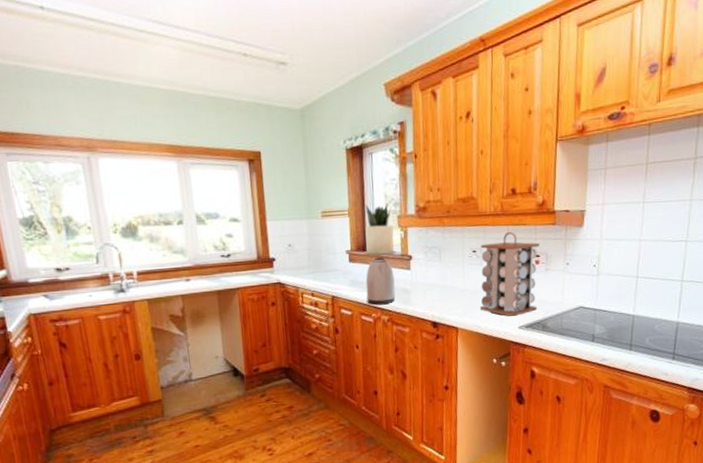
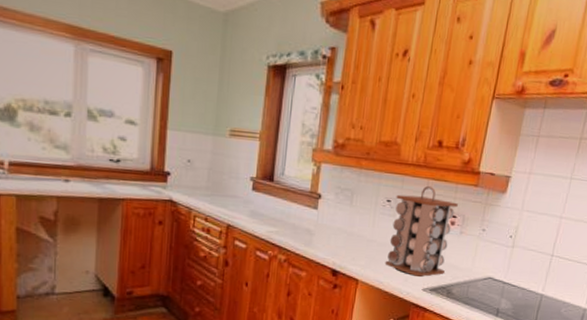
planter: present [363,204,396,257] -> none [269,131,308,191]
kettle: present [365,257,396,305] -> none [265,190,299,243]

